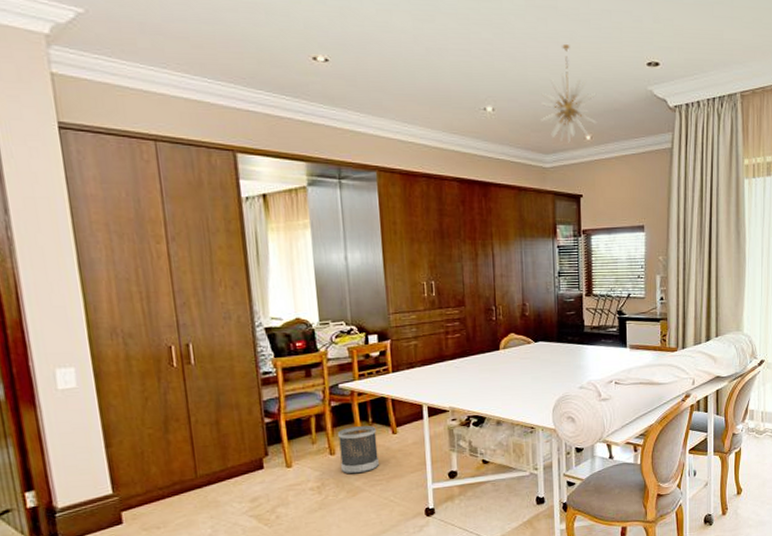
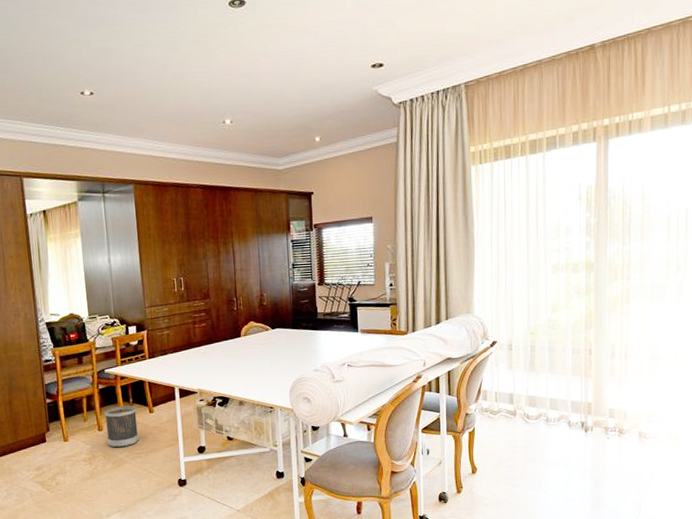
chandelier: present [541,44,597,143] -> none [273,57,326,146]

